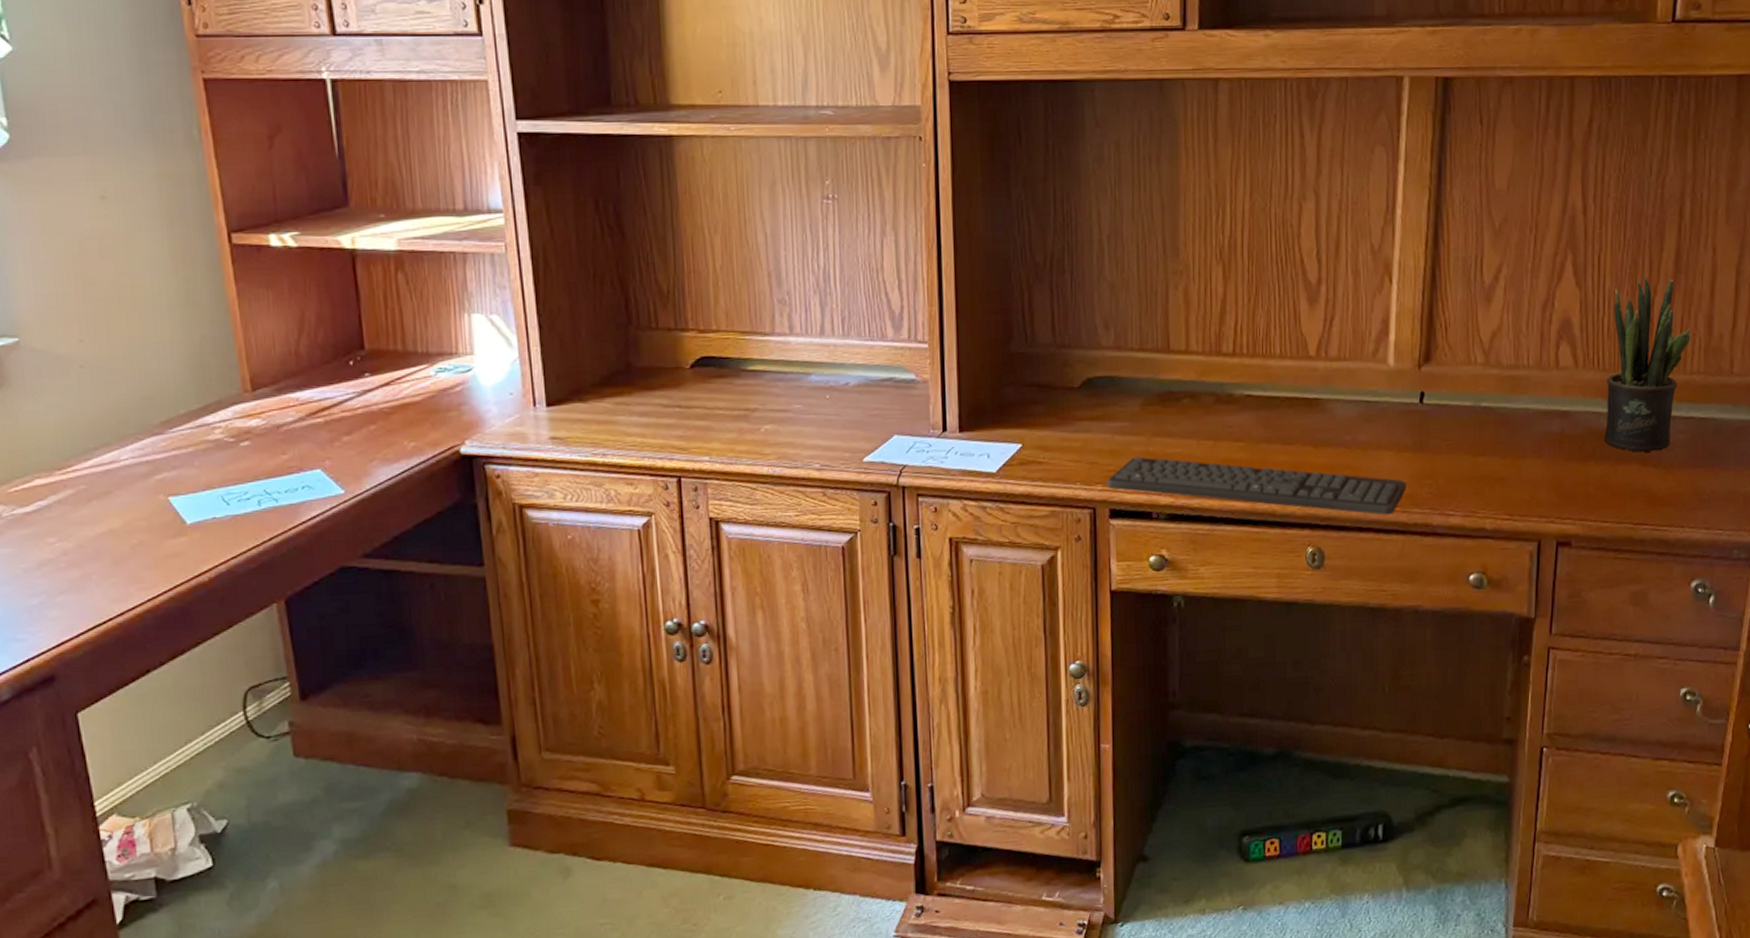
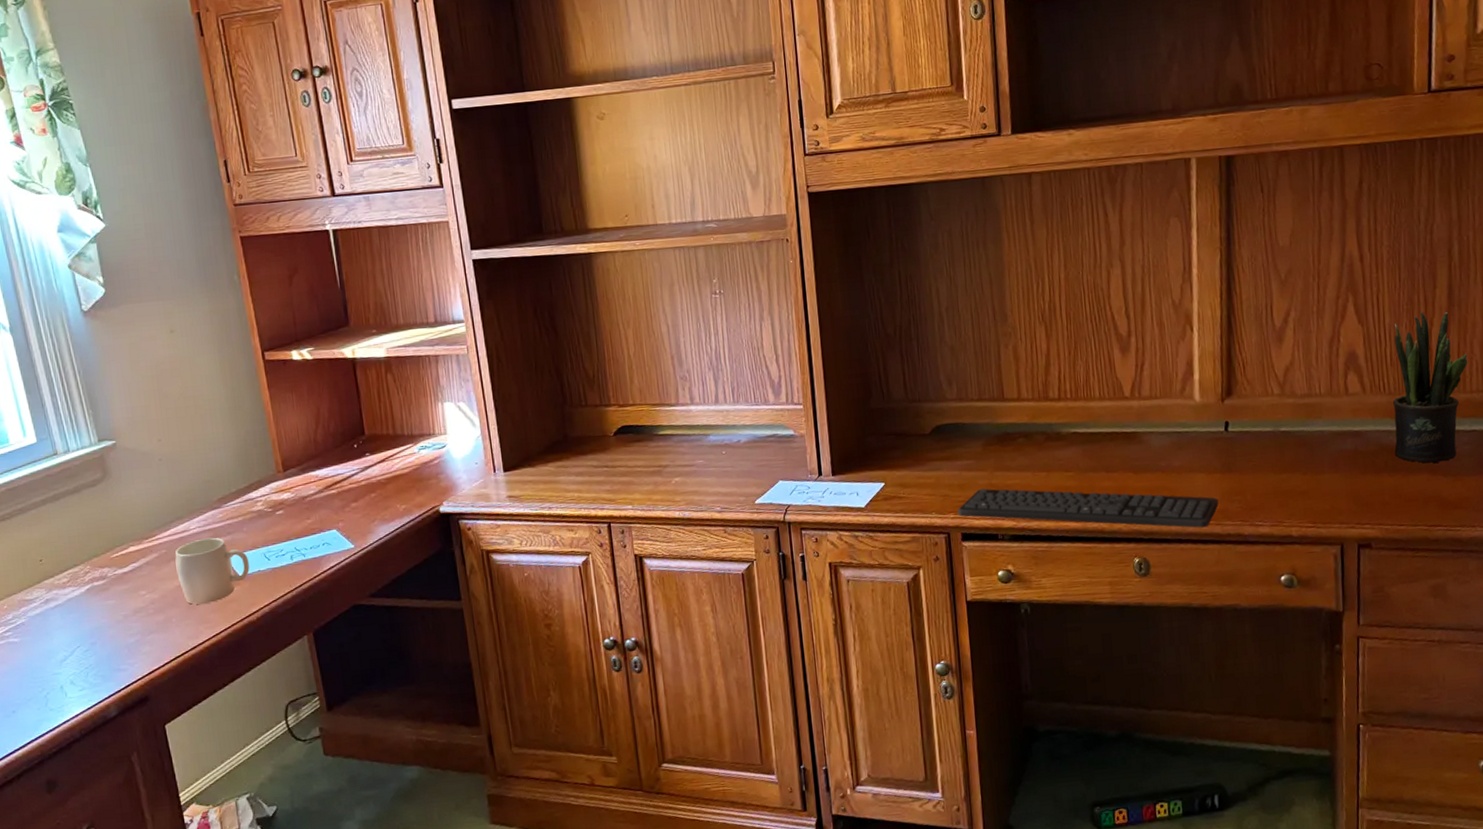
mug: none [98,472,201,558] -> present [175,537,250,605]

